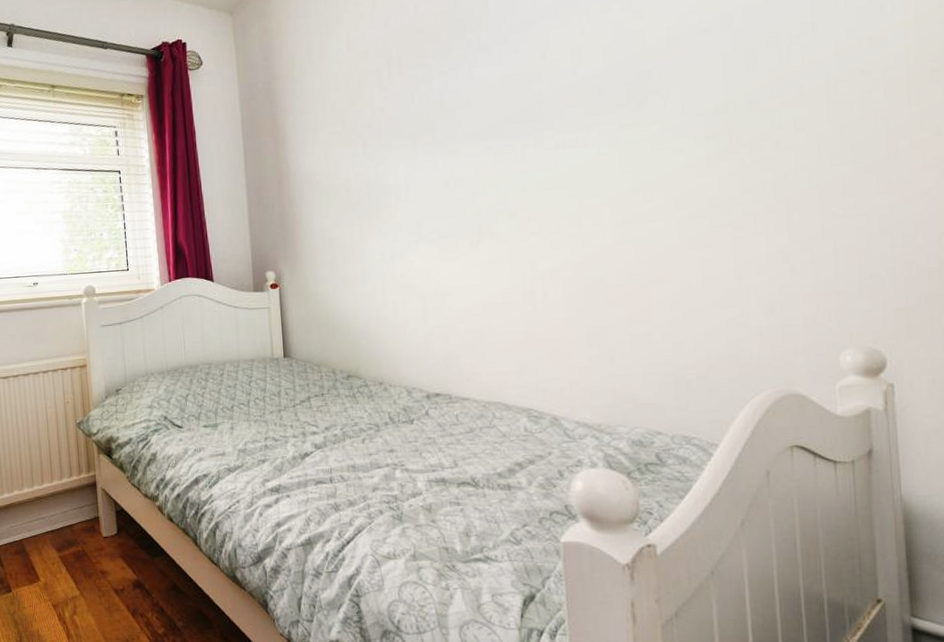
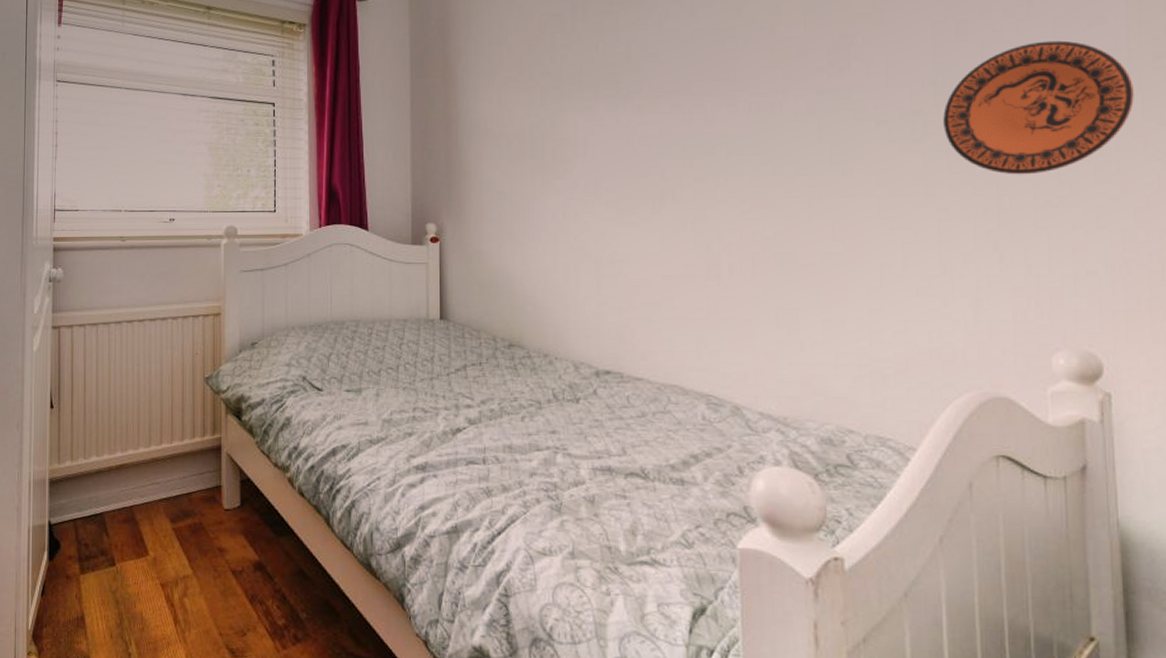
decorative plate: none [735,62,913,191] -> present [943,40,1134,175]

